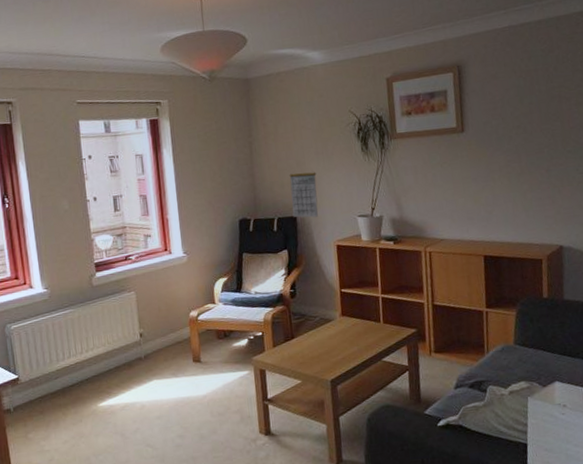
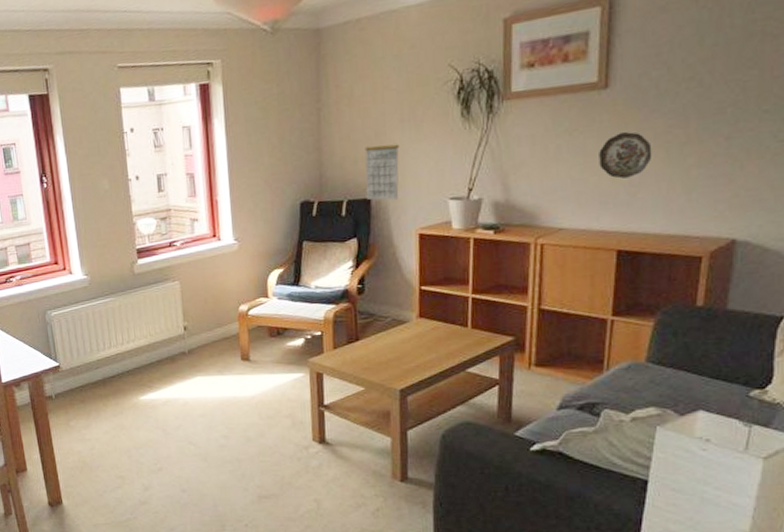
decorative plate: none [463,165,500,200] -> present [599,132,652,179]

